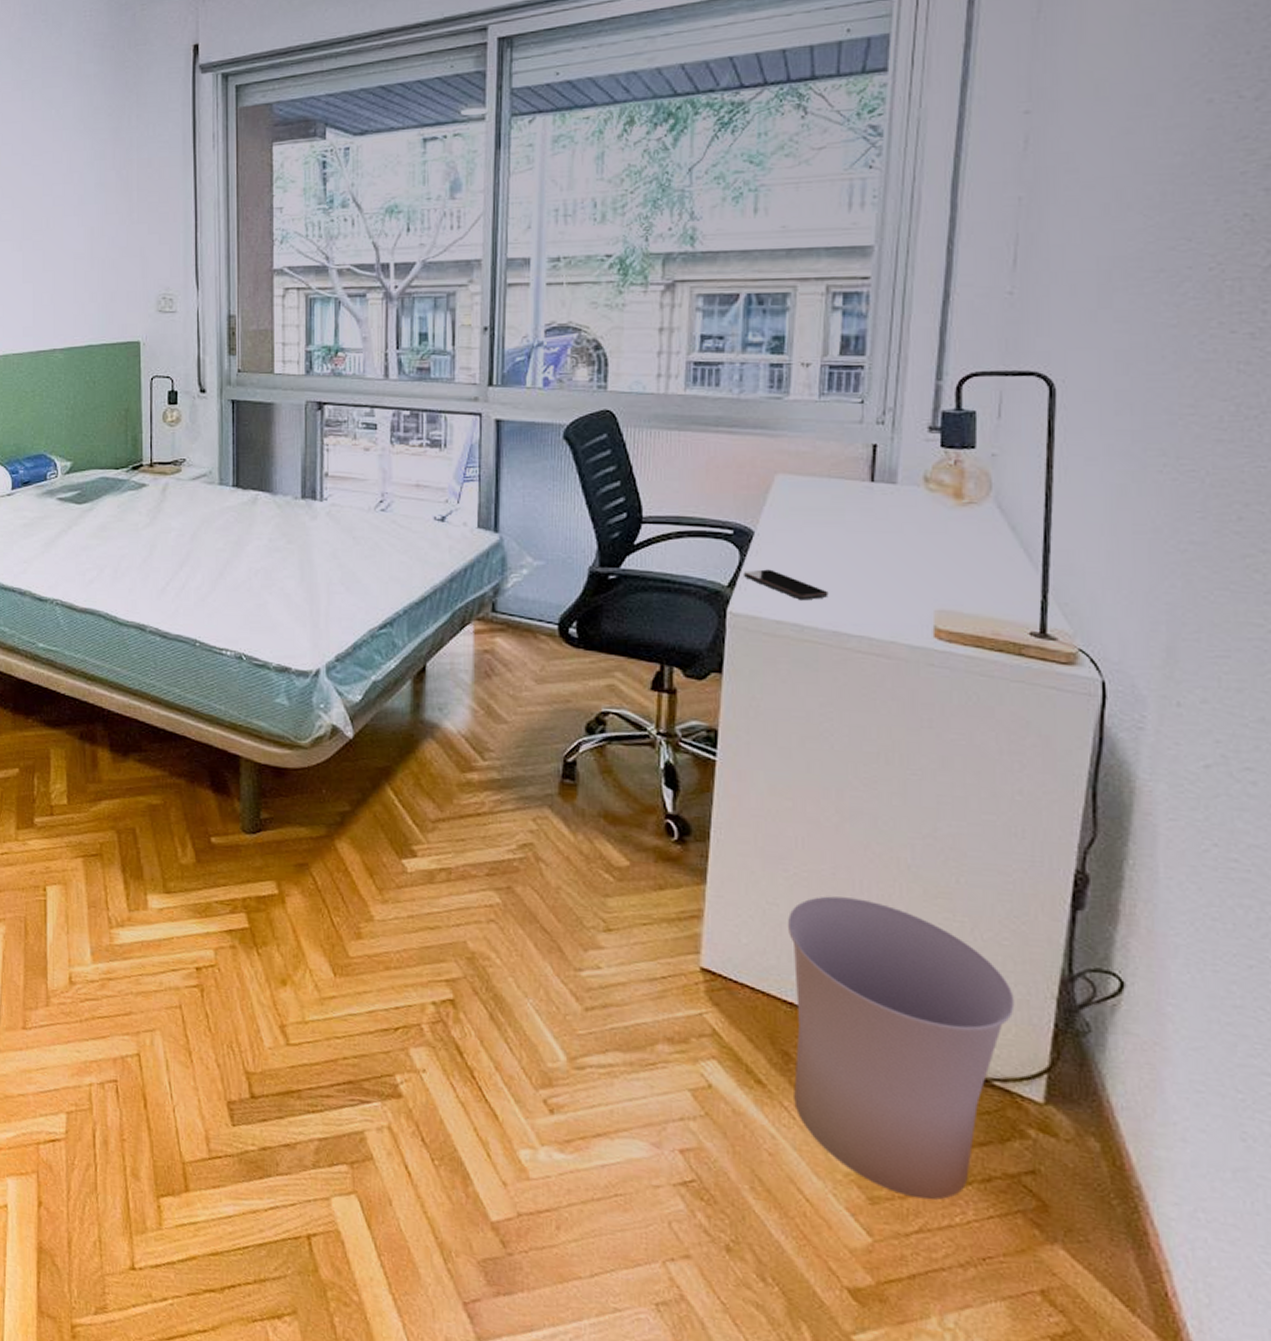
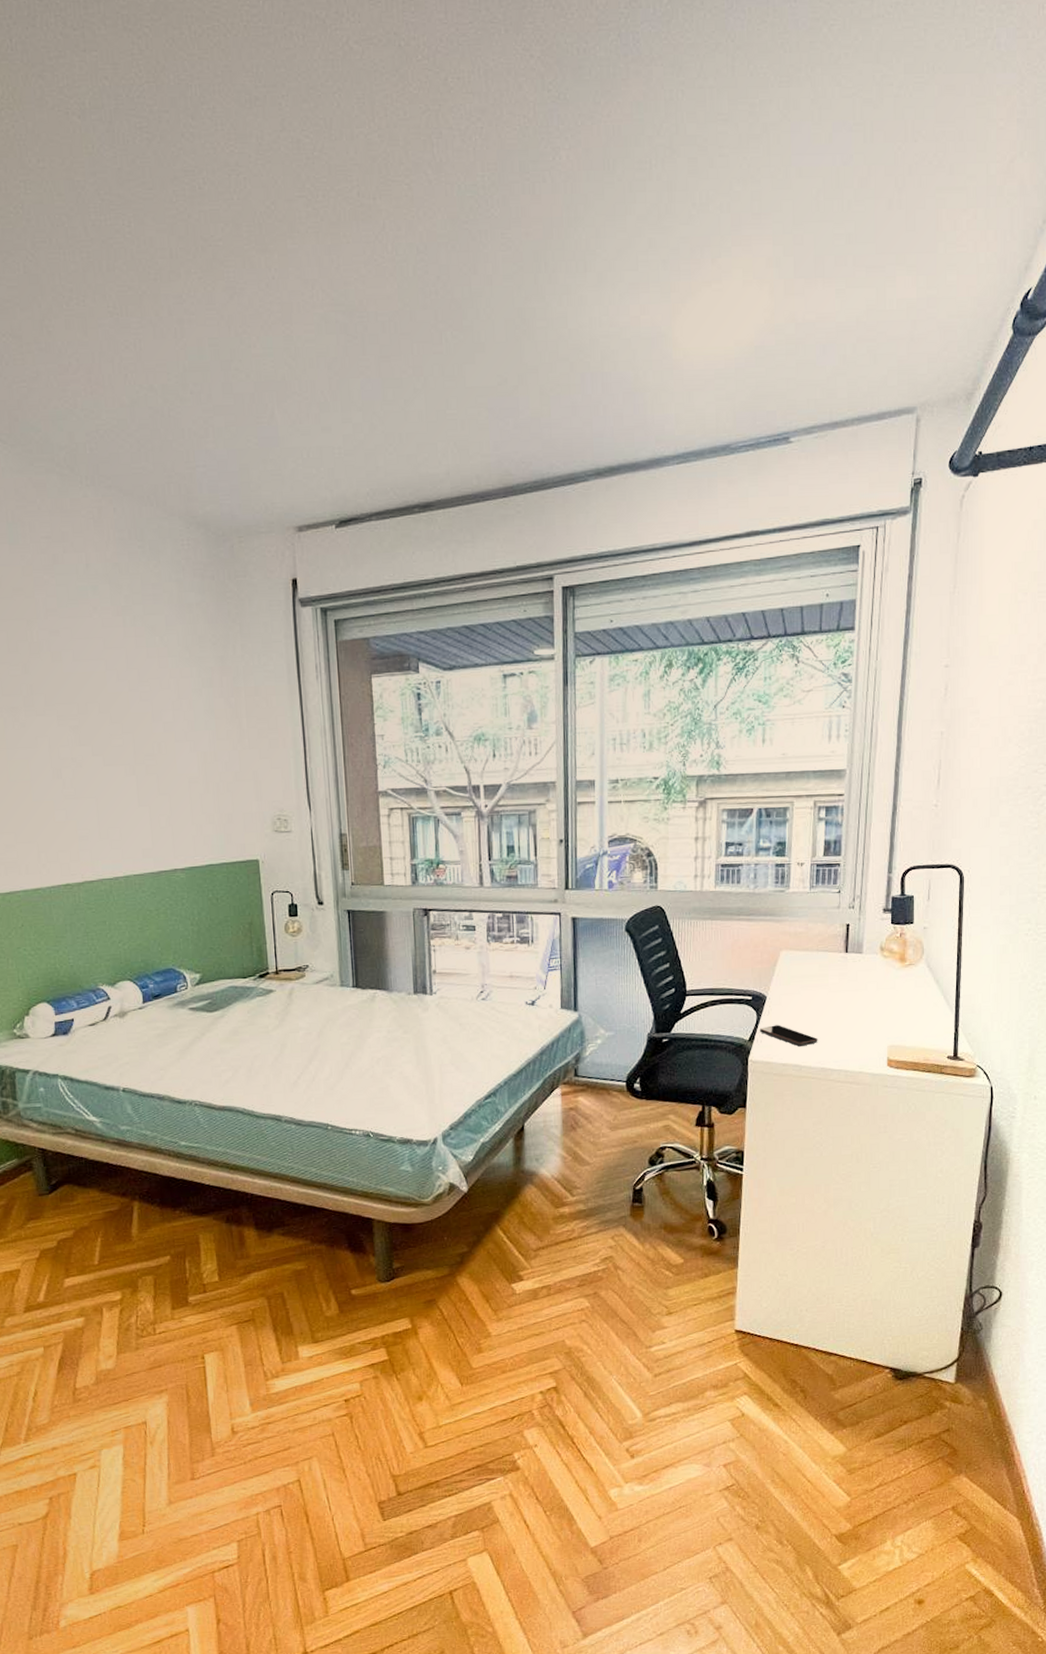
waste bin: present [788,896,1015,1200] -> none [794,1262,937,1464]

